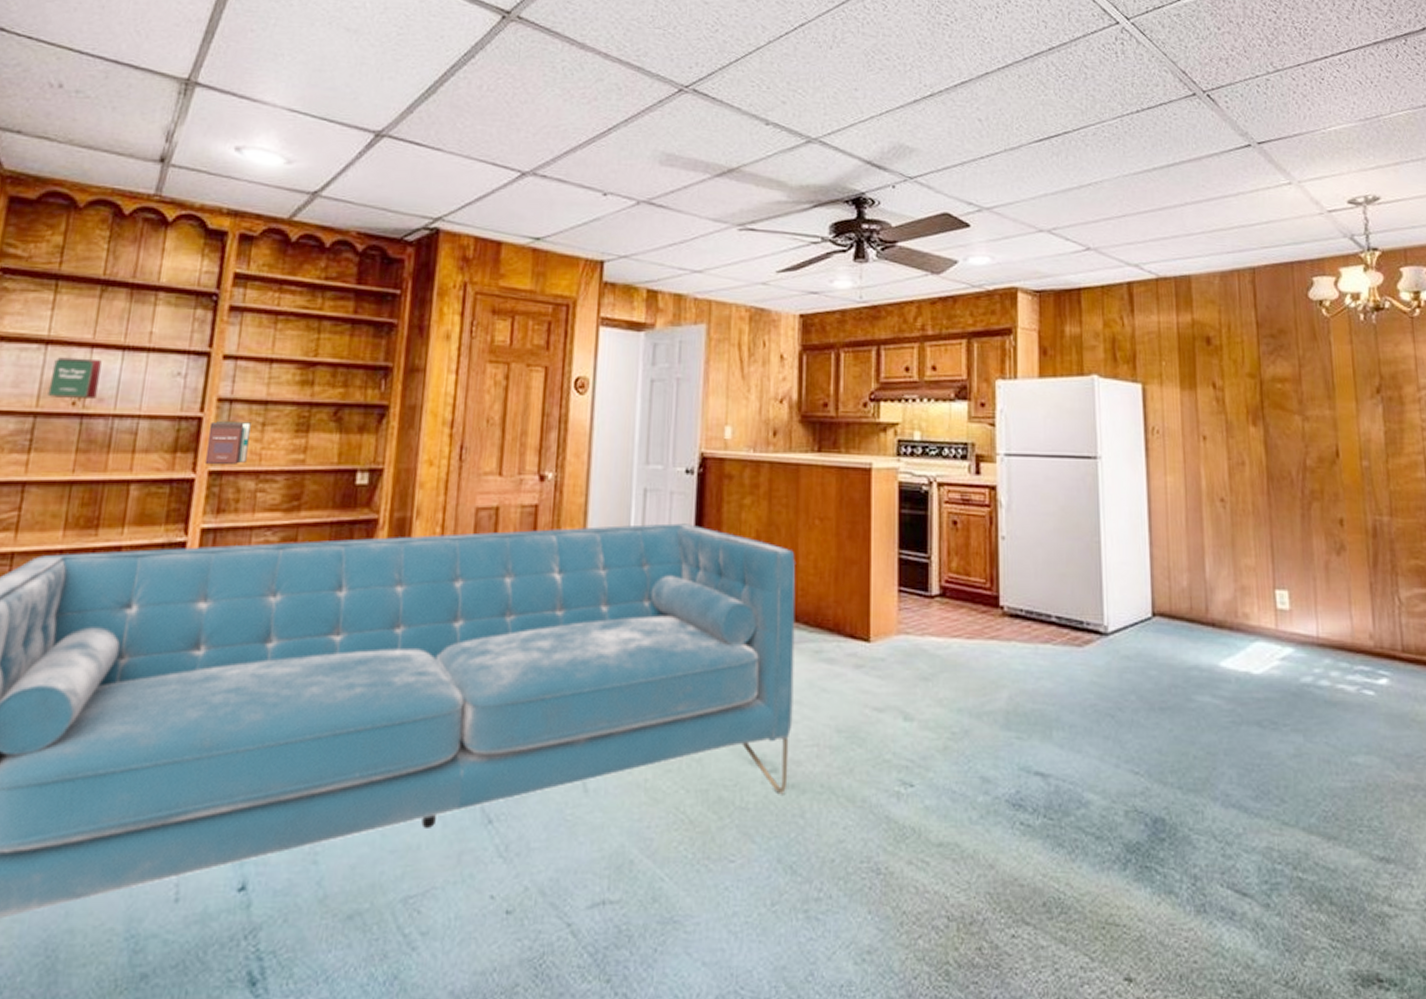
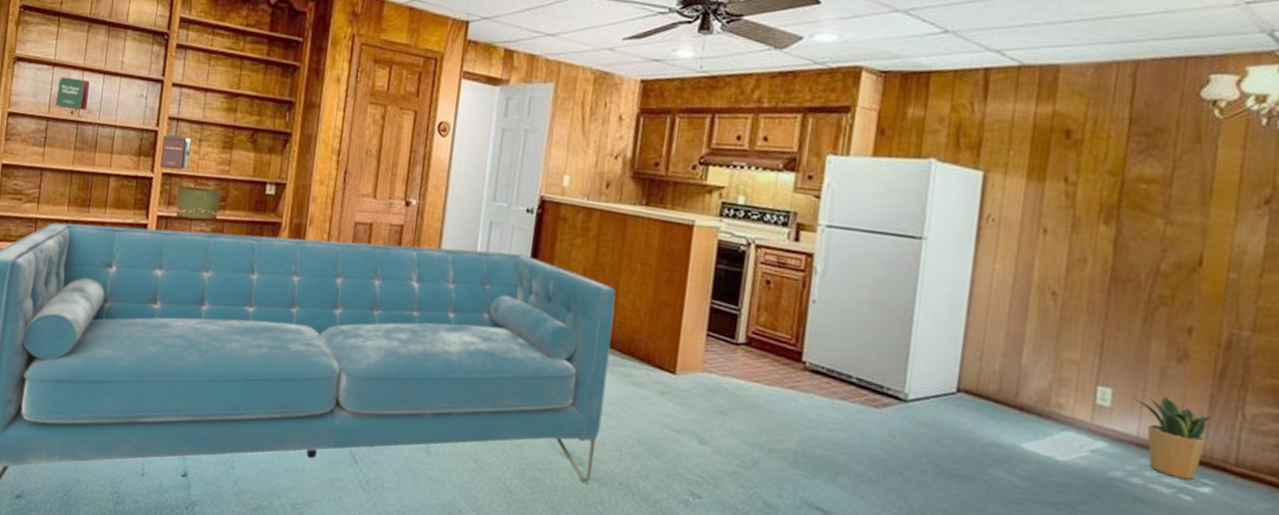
basket: none [228,484,295,528] -> present [176,185,222,220]
potted plant: none [1307,591,1376,675] -> present [1133,396,1214,480]

